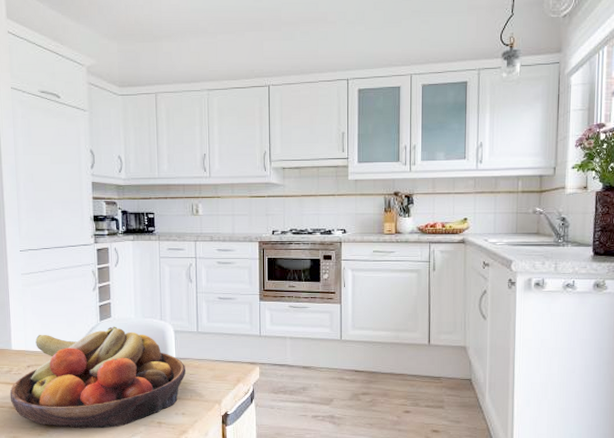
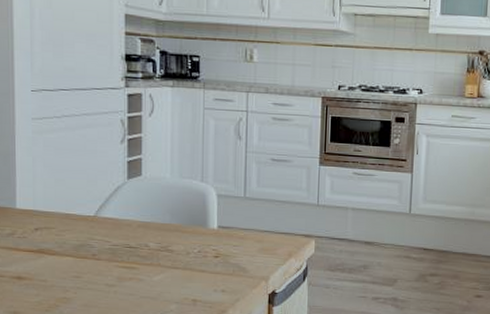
fruit bowl: present [9,326,186,429] -> none [11,186,229,305]

